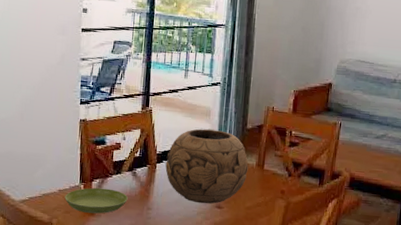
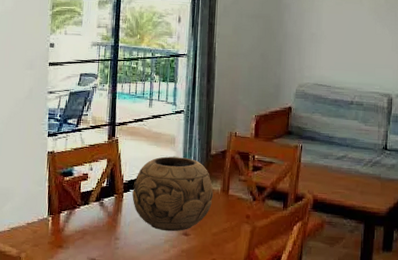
saucer: present [64,187,128,214] -> none [33,219,96,246]

